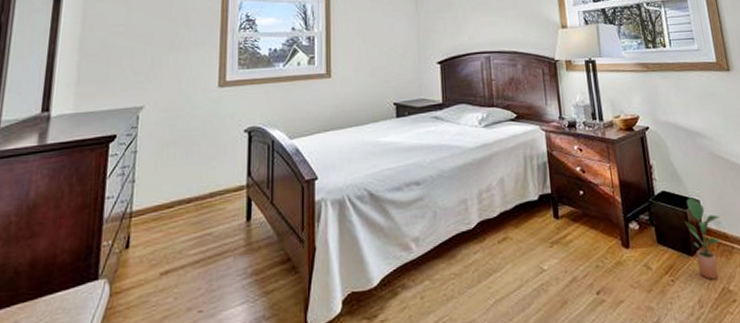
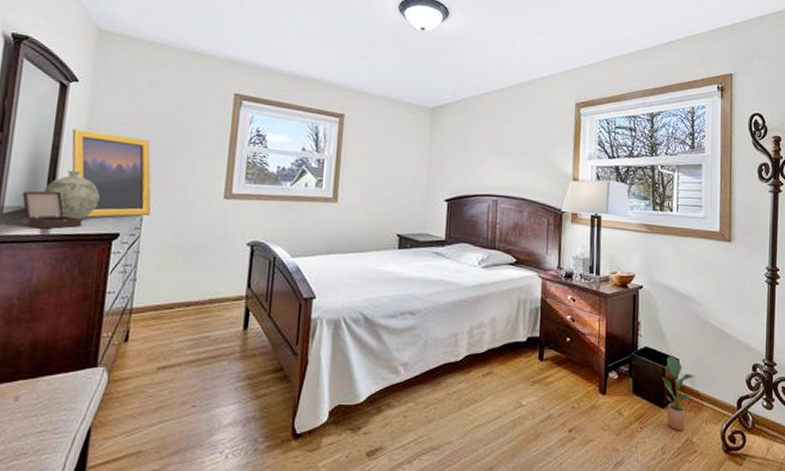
jewelry box: none [19,99,79,140] -> present [22,190,82,229]
decorative vase: none [39,76,95,126] -> present [43,170,99,219]
picture frame: none [66,35,147,123] -> present [71,128,151,218]

